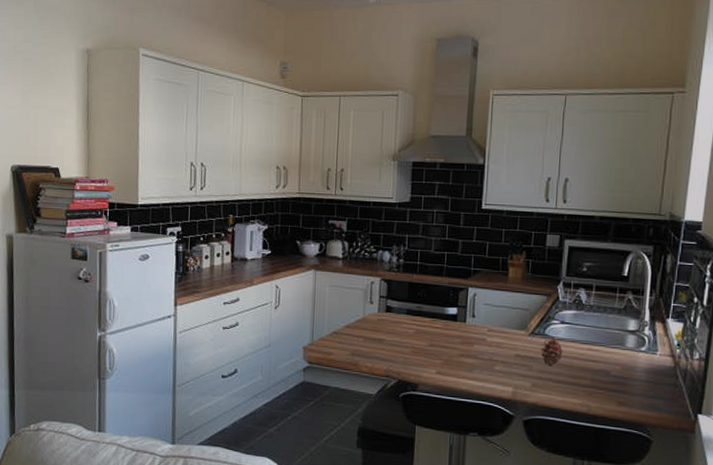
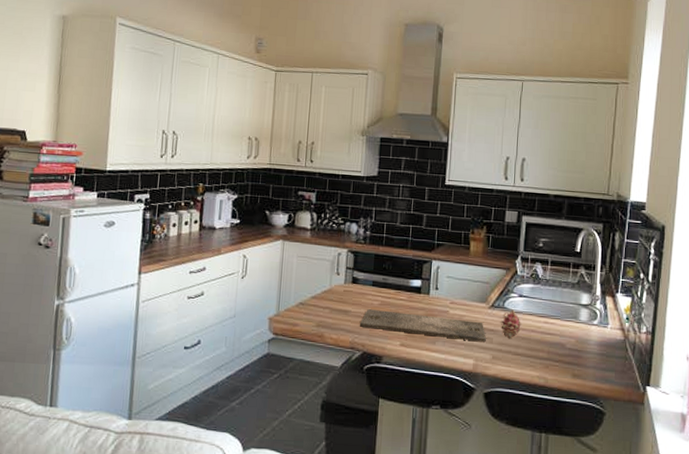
cutting board: none [394,337,526,370] -> present [359,309,486,343]

